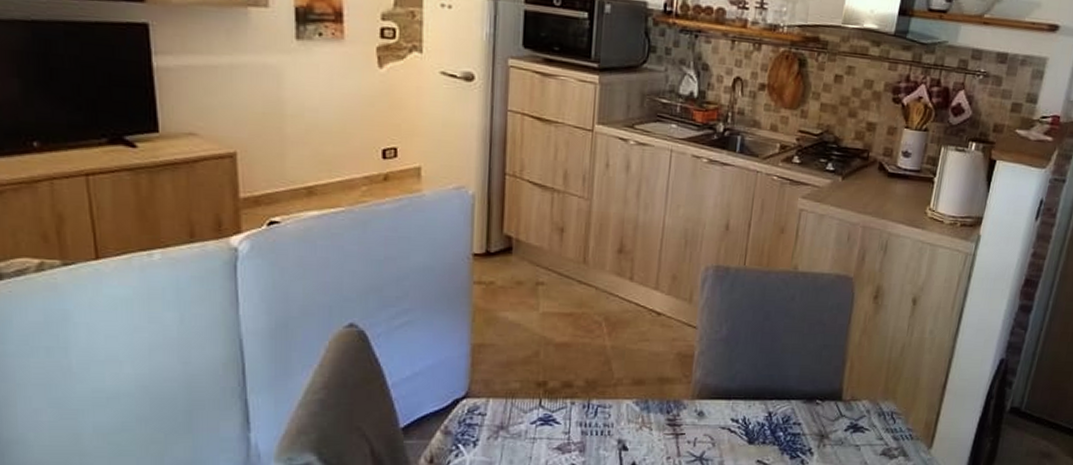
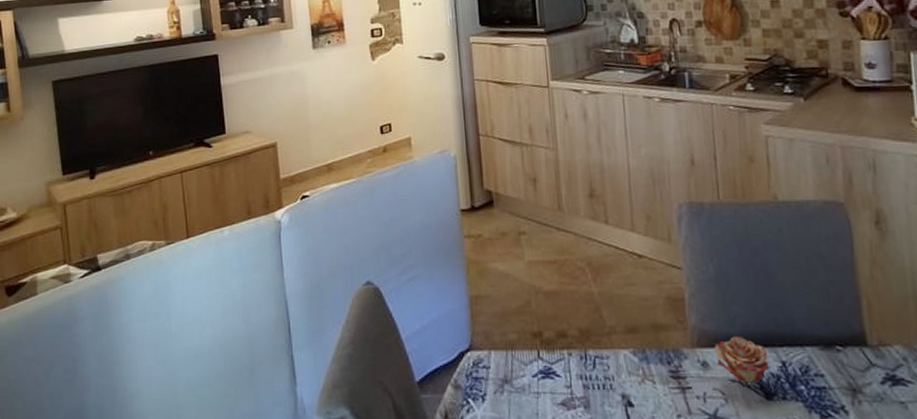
flower: none [712,389,759,432] -> present [714,336,770,386]

